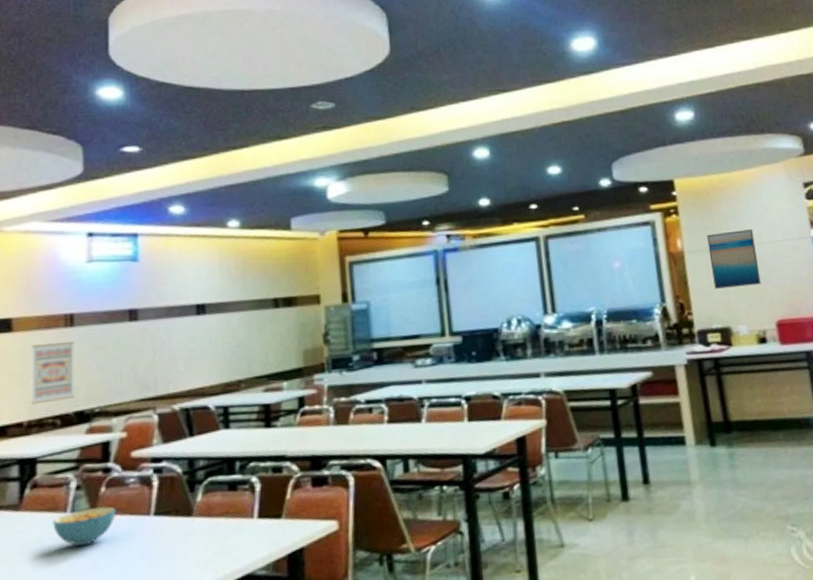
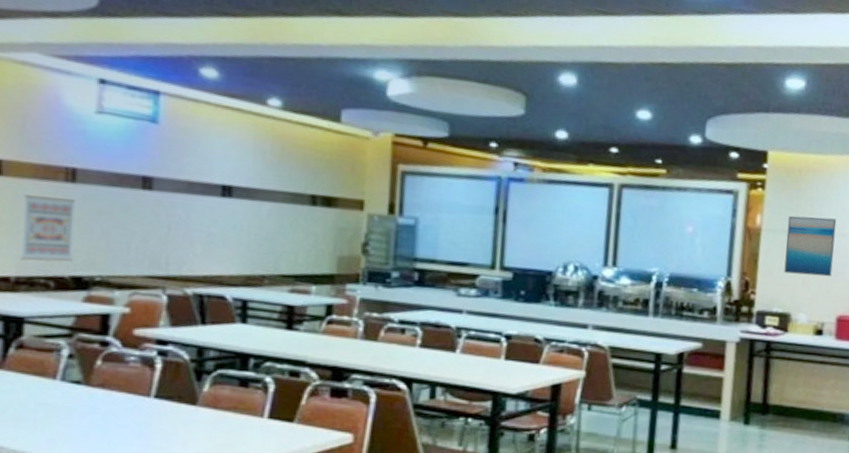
cereal bowl: present [53,506,116,547] -> none [39,379,113,417]

